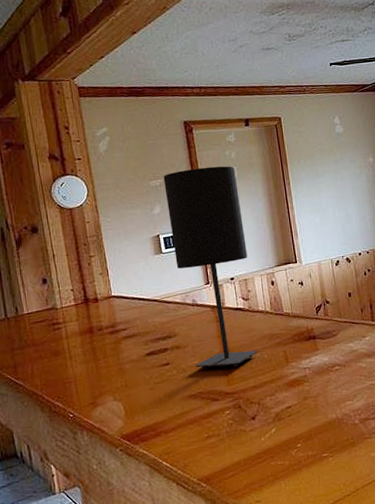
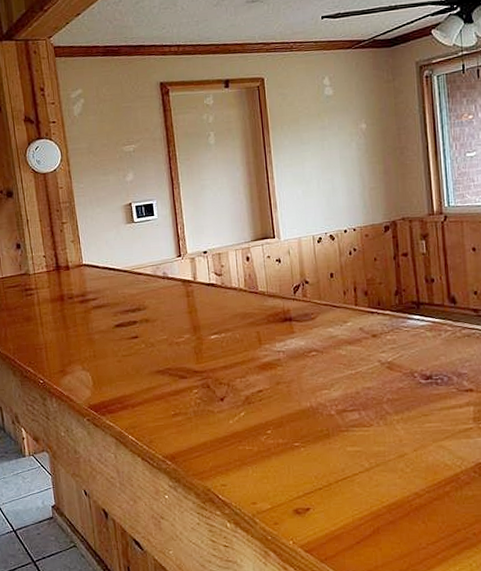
table lamp: present [163,166,258,369] -> none [137,131,229,346]

